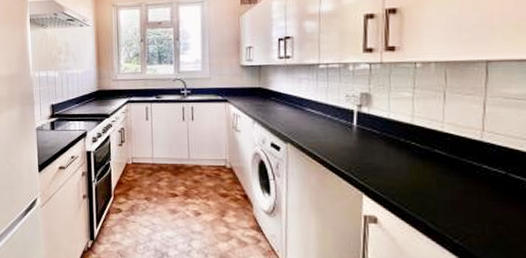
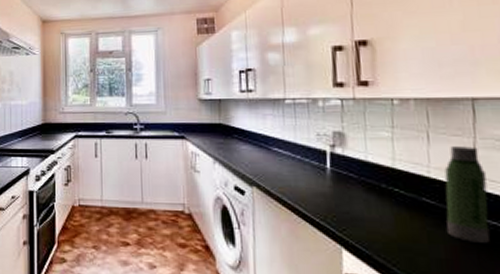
water bottle: none [453,104,493,187] -> present [444,146,491,243]

